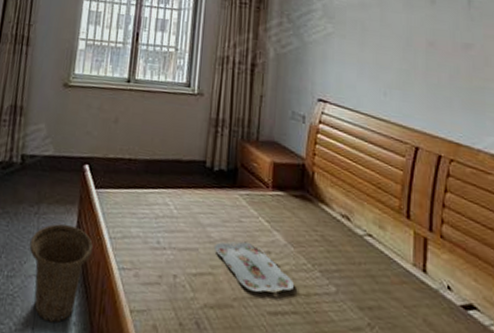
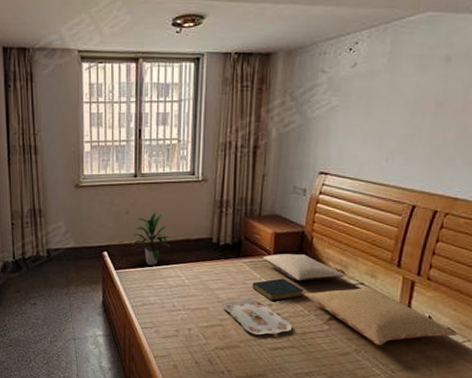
basket: present [29,224,93,323] -> none [65,299,118,370]
indoor plant: none [116,123,161,188] -> present [130,211,171,266]
hardback book: none [248,219,307,248] -> present [252,278,305,301]
pillow: none [260,188,351,226] -> present [263,254,346,282]
pillow: none [307,239,482,322] -> present [304,287,457,346]

